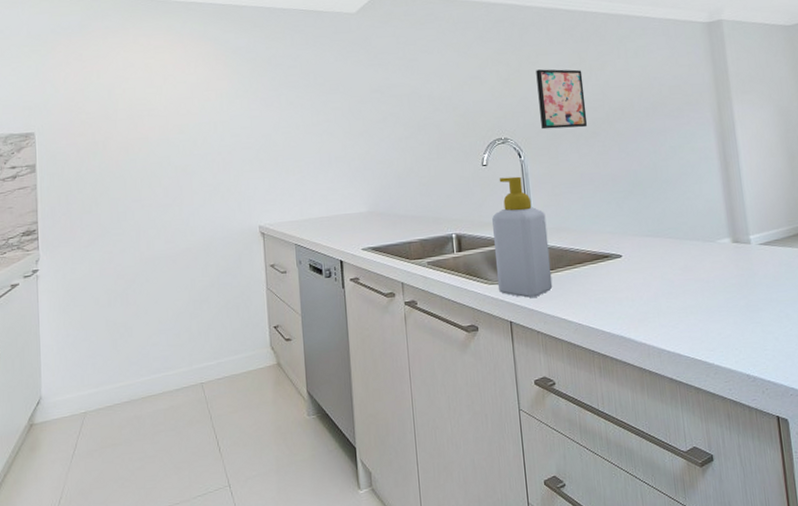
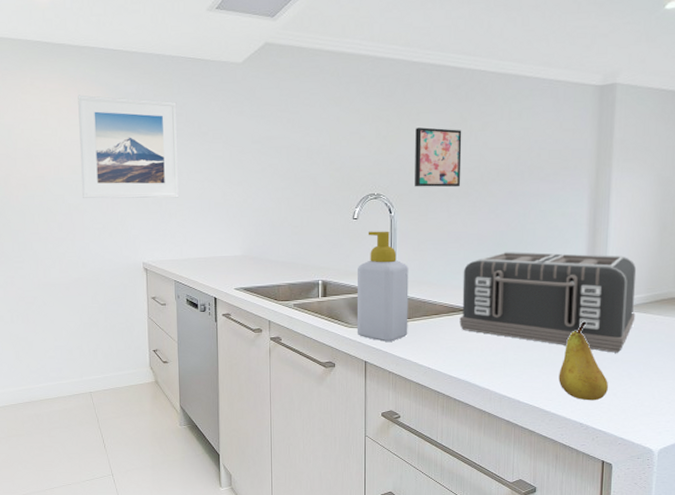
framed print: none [185,50,297,159] -> present [78,95,179,199]
toaster: none [601,188,783,293] -> present [459,252,637,353]
fruit: none [715,260,769,348] -> present [558,321,608,401]

